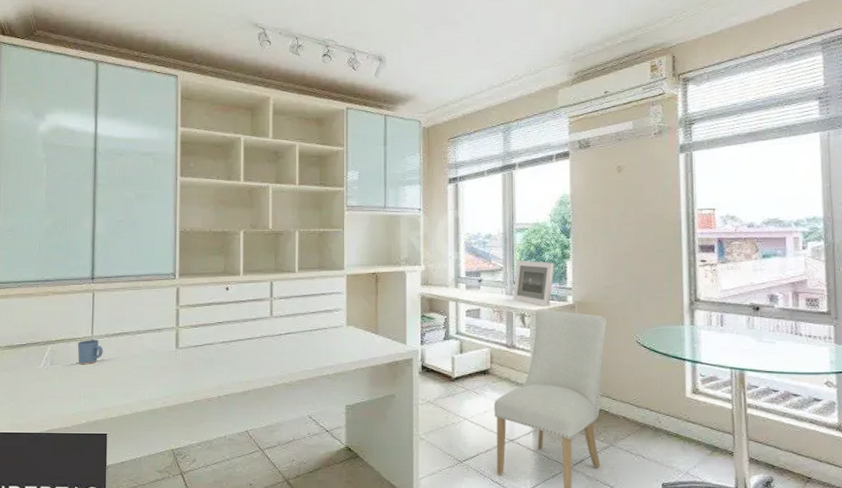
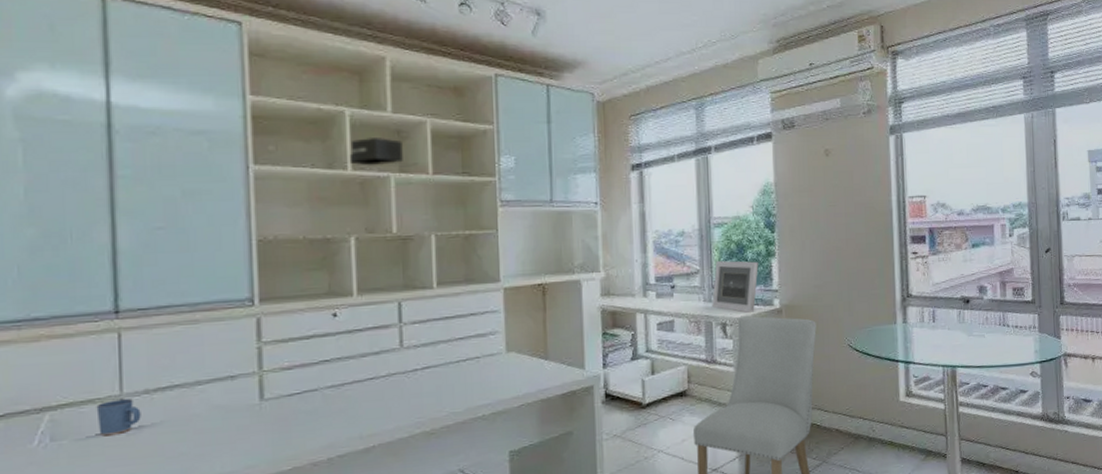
box: none [242,157,279,179] -> present [349,138,403,166]

